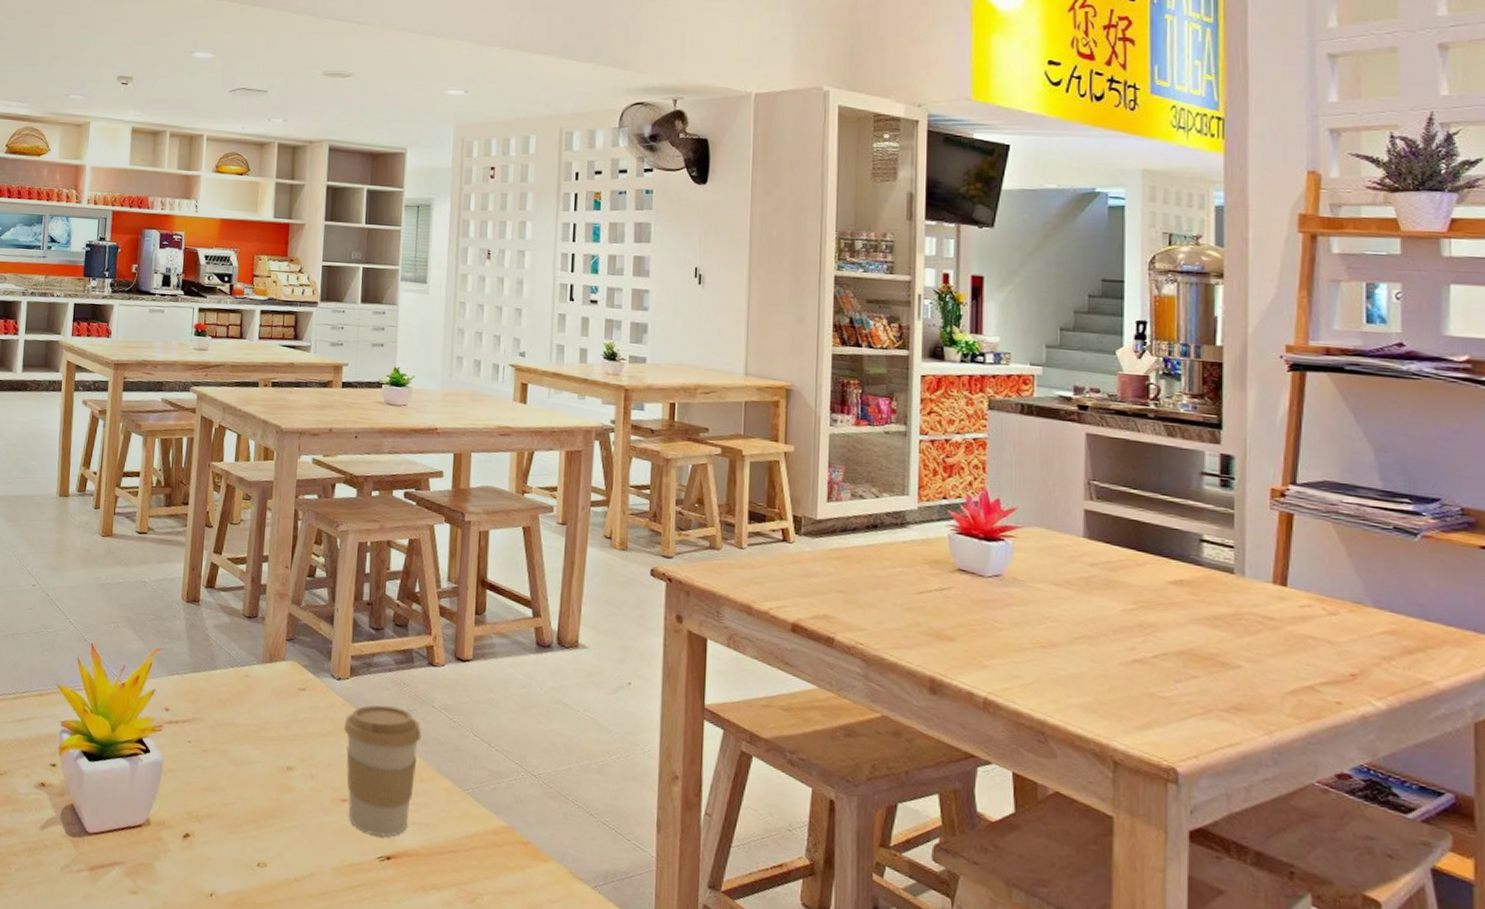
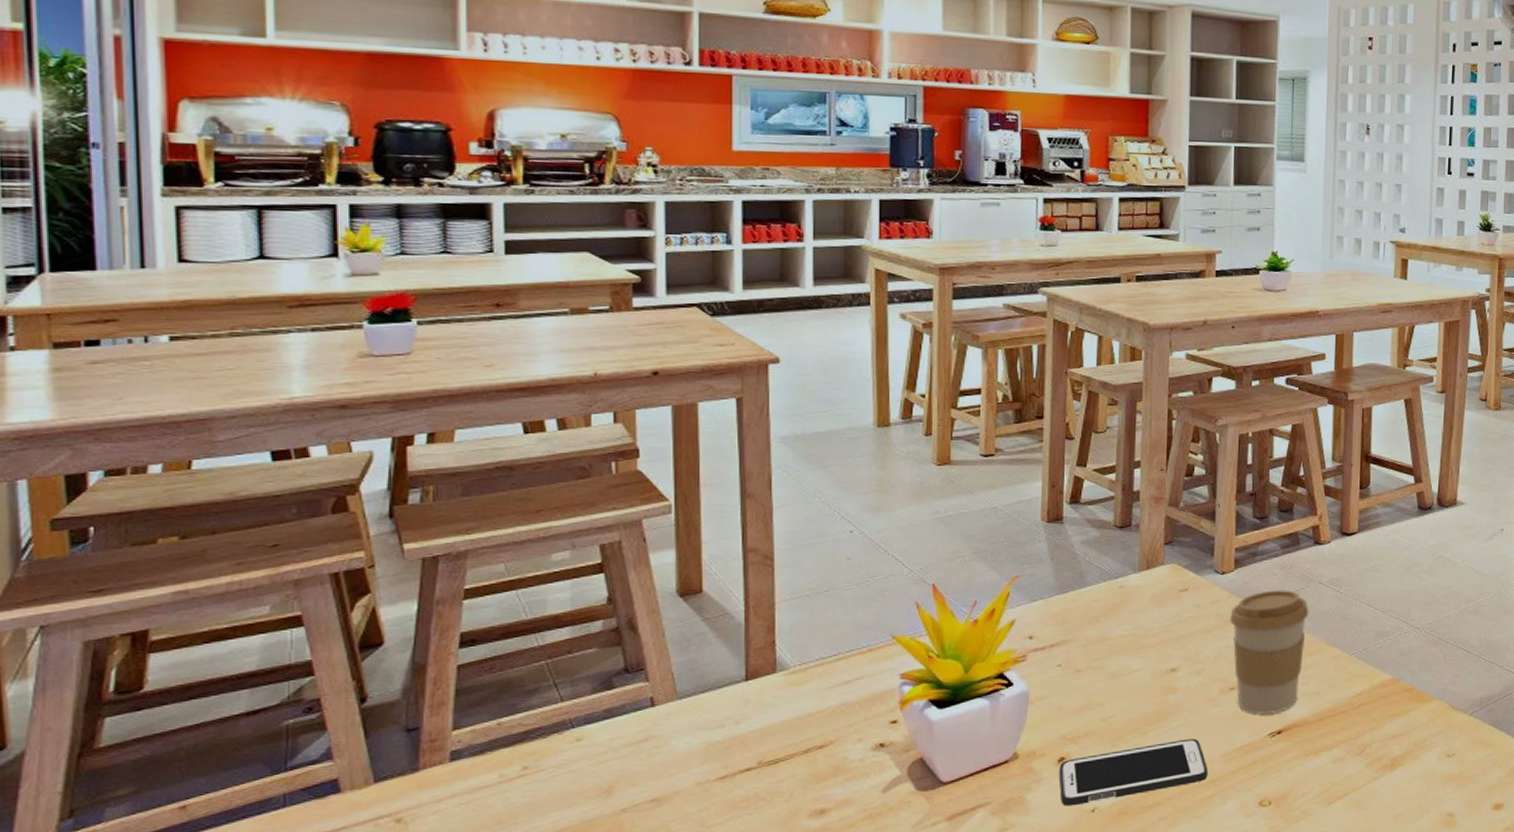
cell phone: none [183,837,319,892] -> present [1058,738,1209,806]

